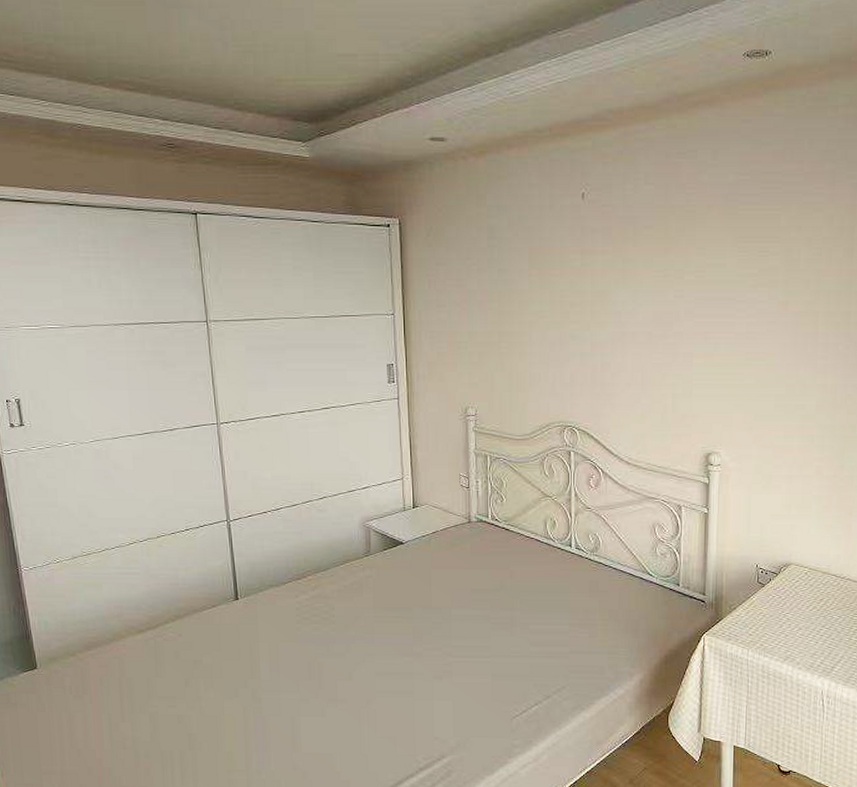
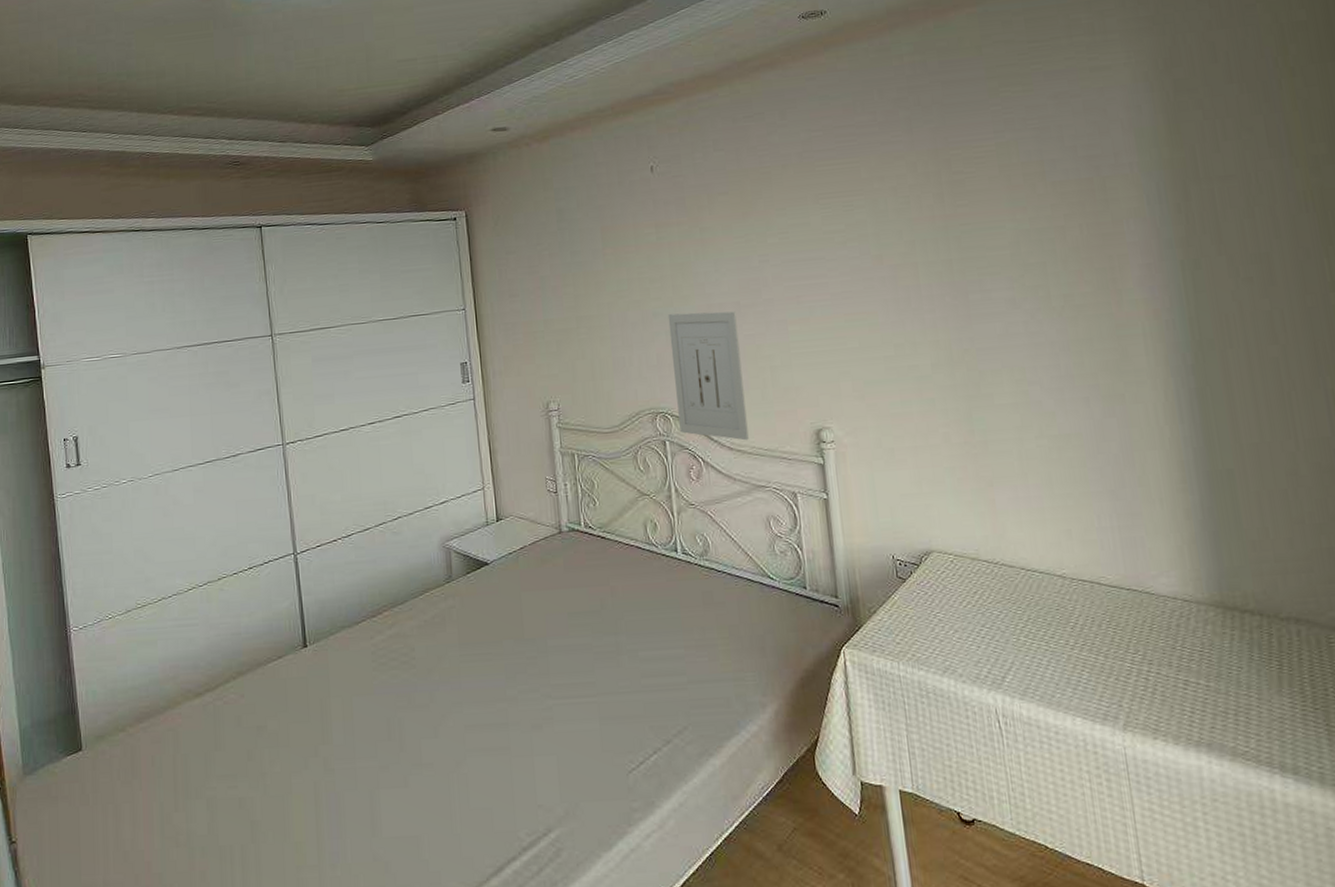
wall art: none [584,338,647,457] -> present [667,311,749,441]

